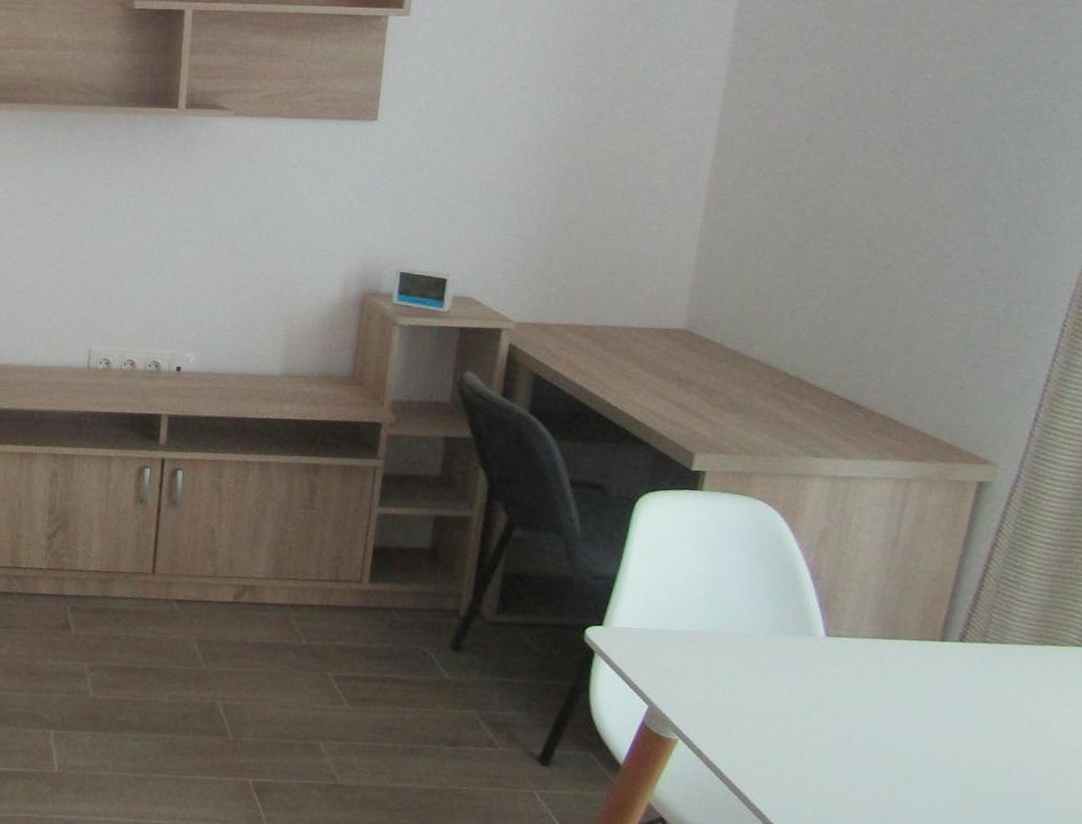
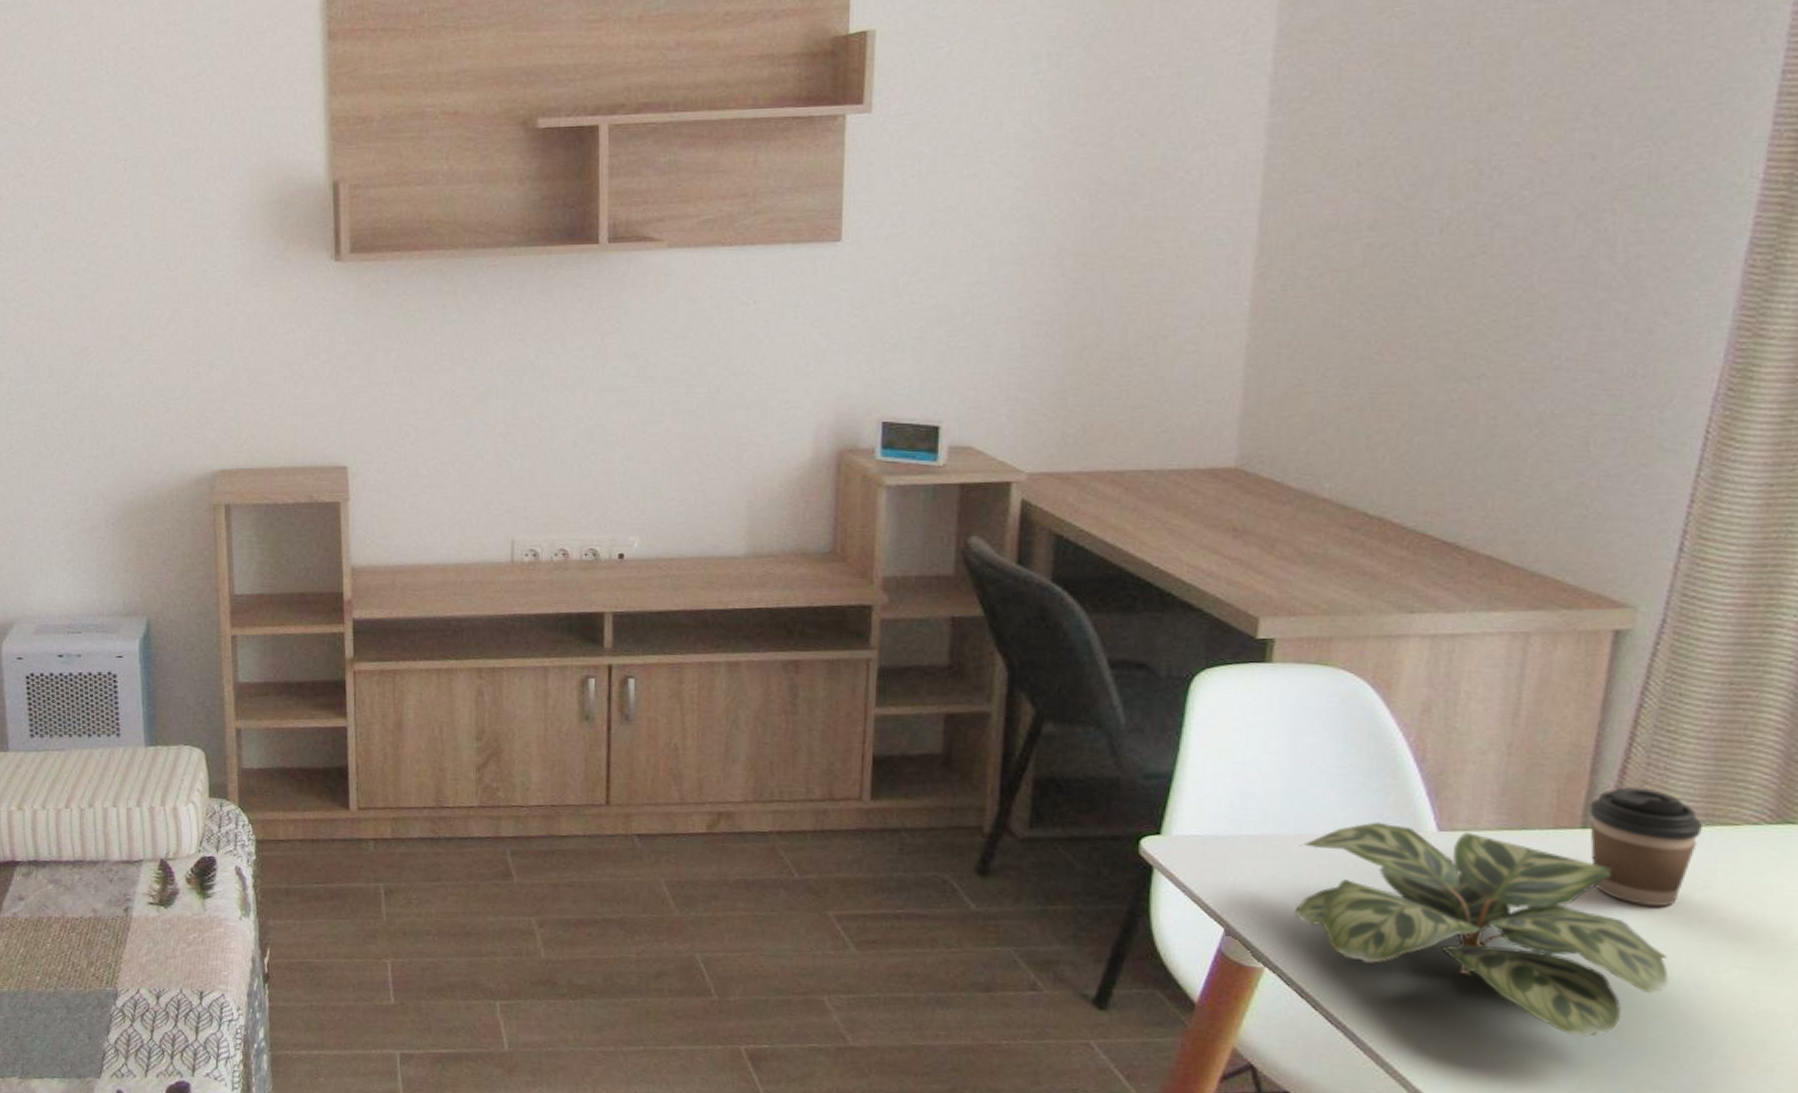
plant: none [706,626,1001,810] -> present [1294,822,1670,1037]
coffee cup: none [946,609,1036,708] -> present [1589,786,1702,906]

